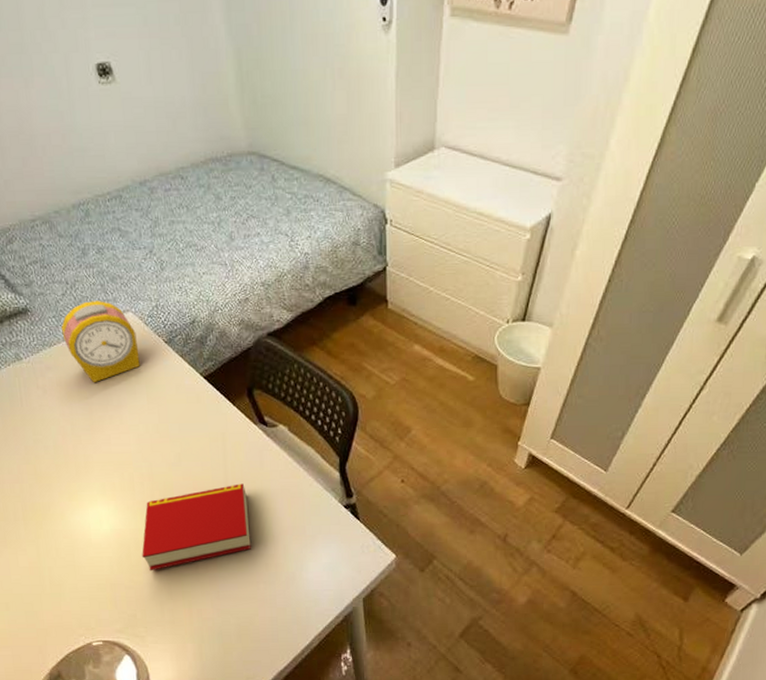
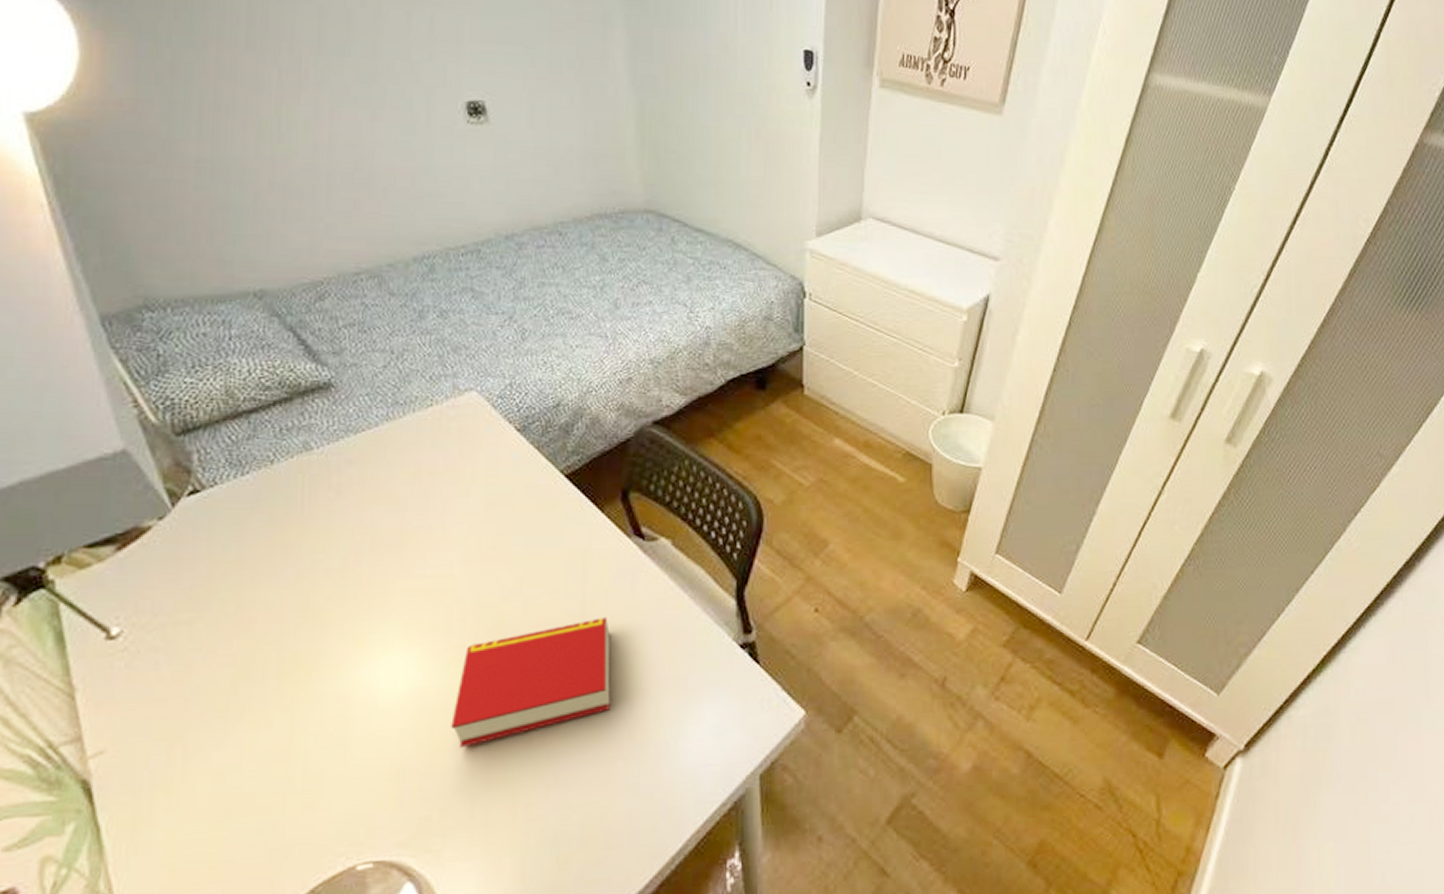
alarm clock: present [61,301,140,383] -> none [376,376,480,482]

